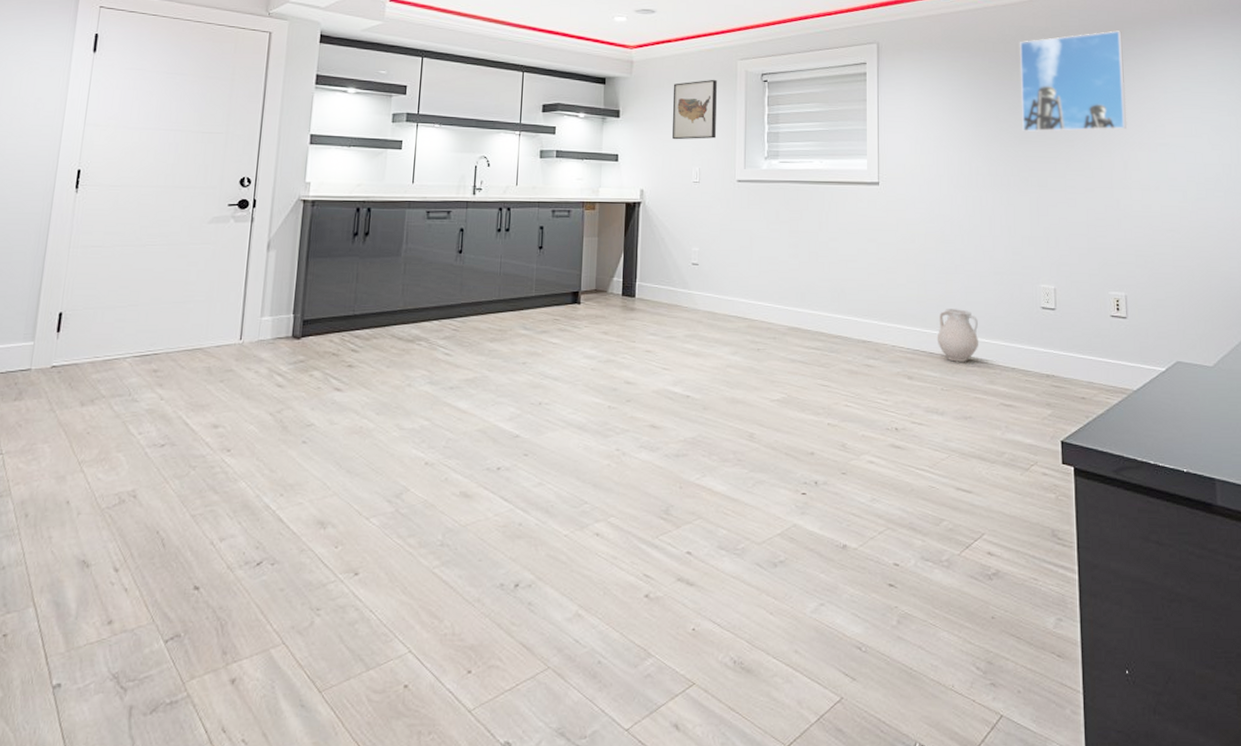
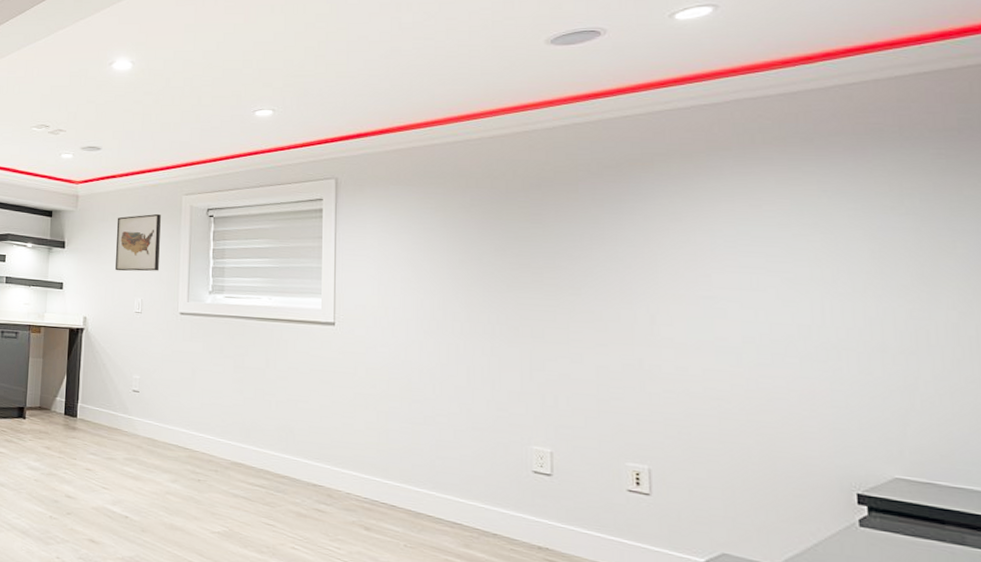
vase: present [936,309,979,362] -> none [400,461,452,521]
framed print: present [1020,30,1127,133] -> none [511,164,656,278]

